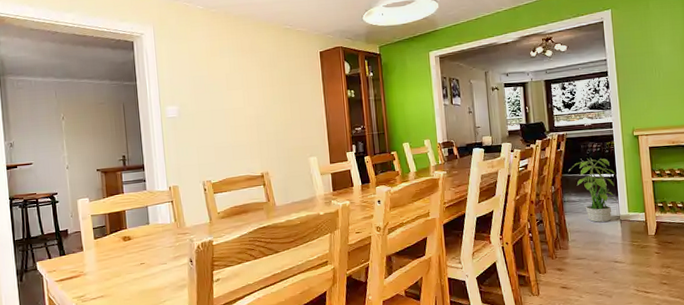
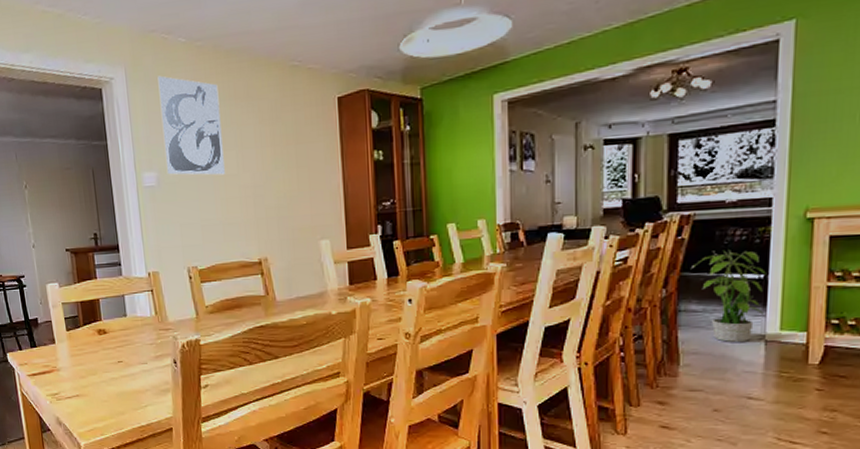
wall art: none [180,33,234,109] -> present [157,75,225,175]

